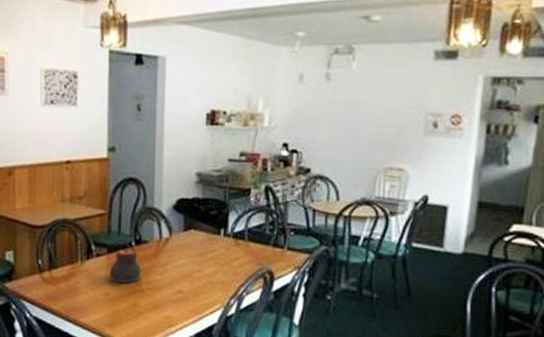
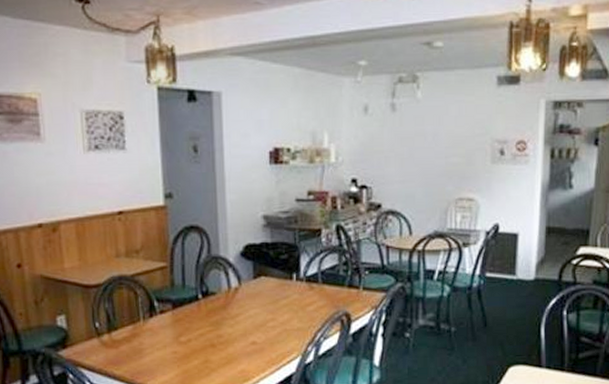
teapot: present [107,237,142,284] -> none [171,290,211,340]

